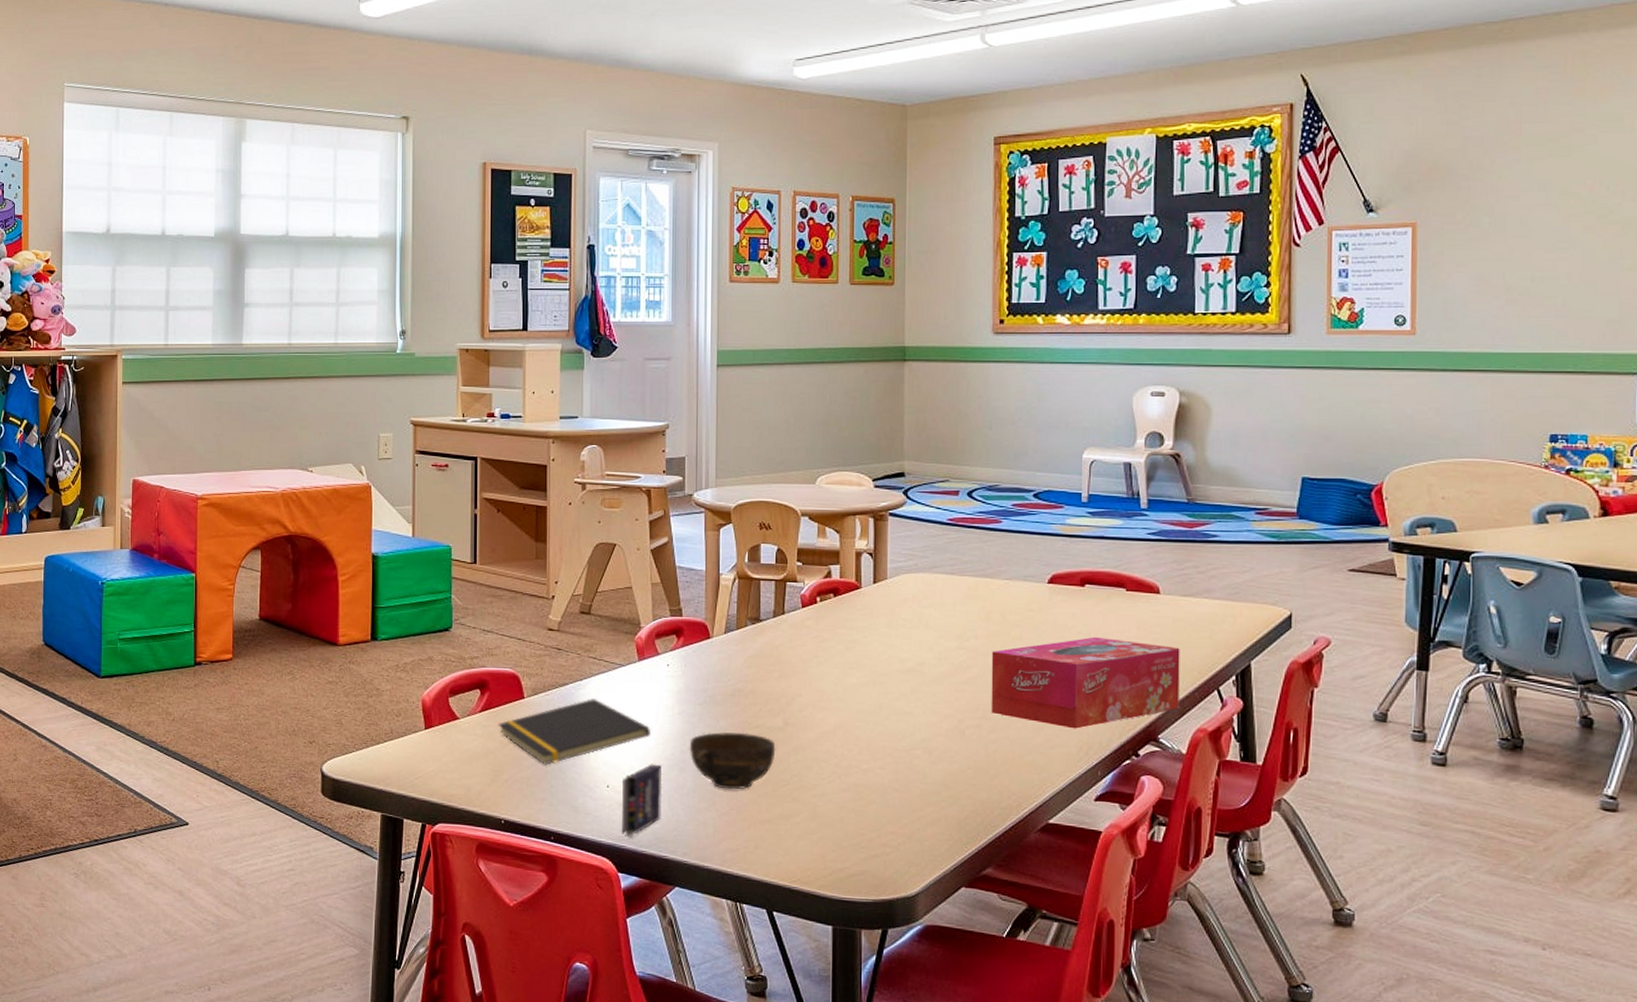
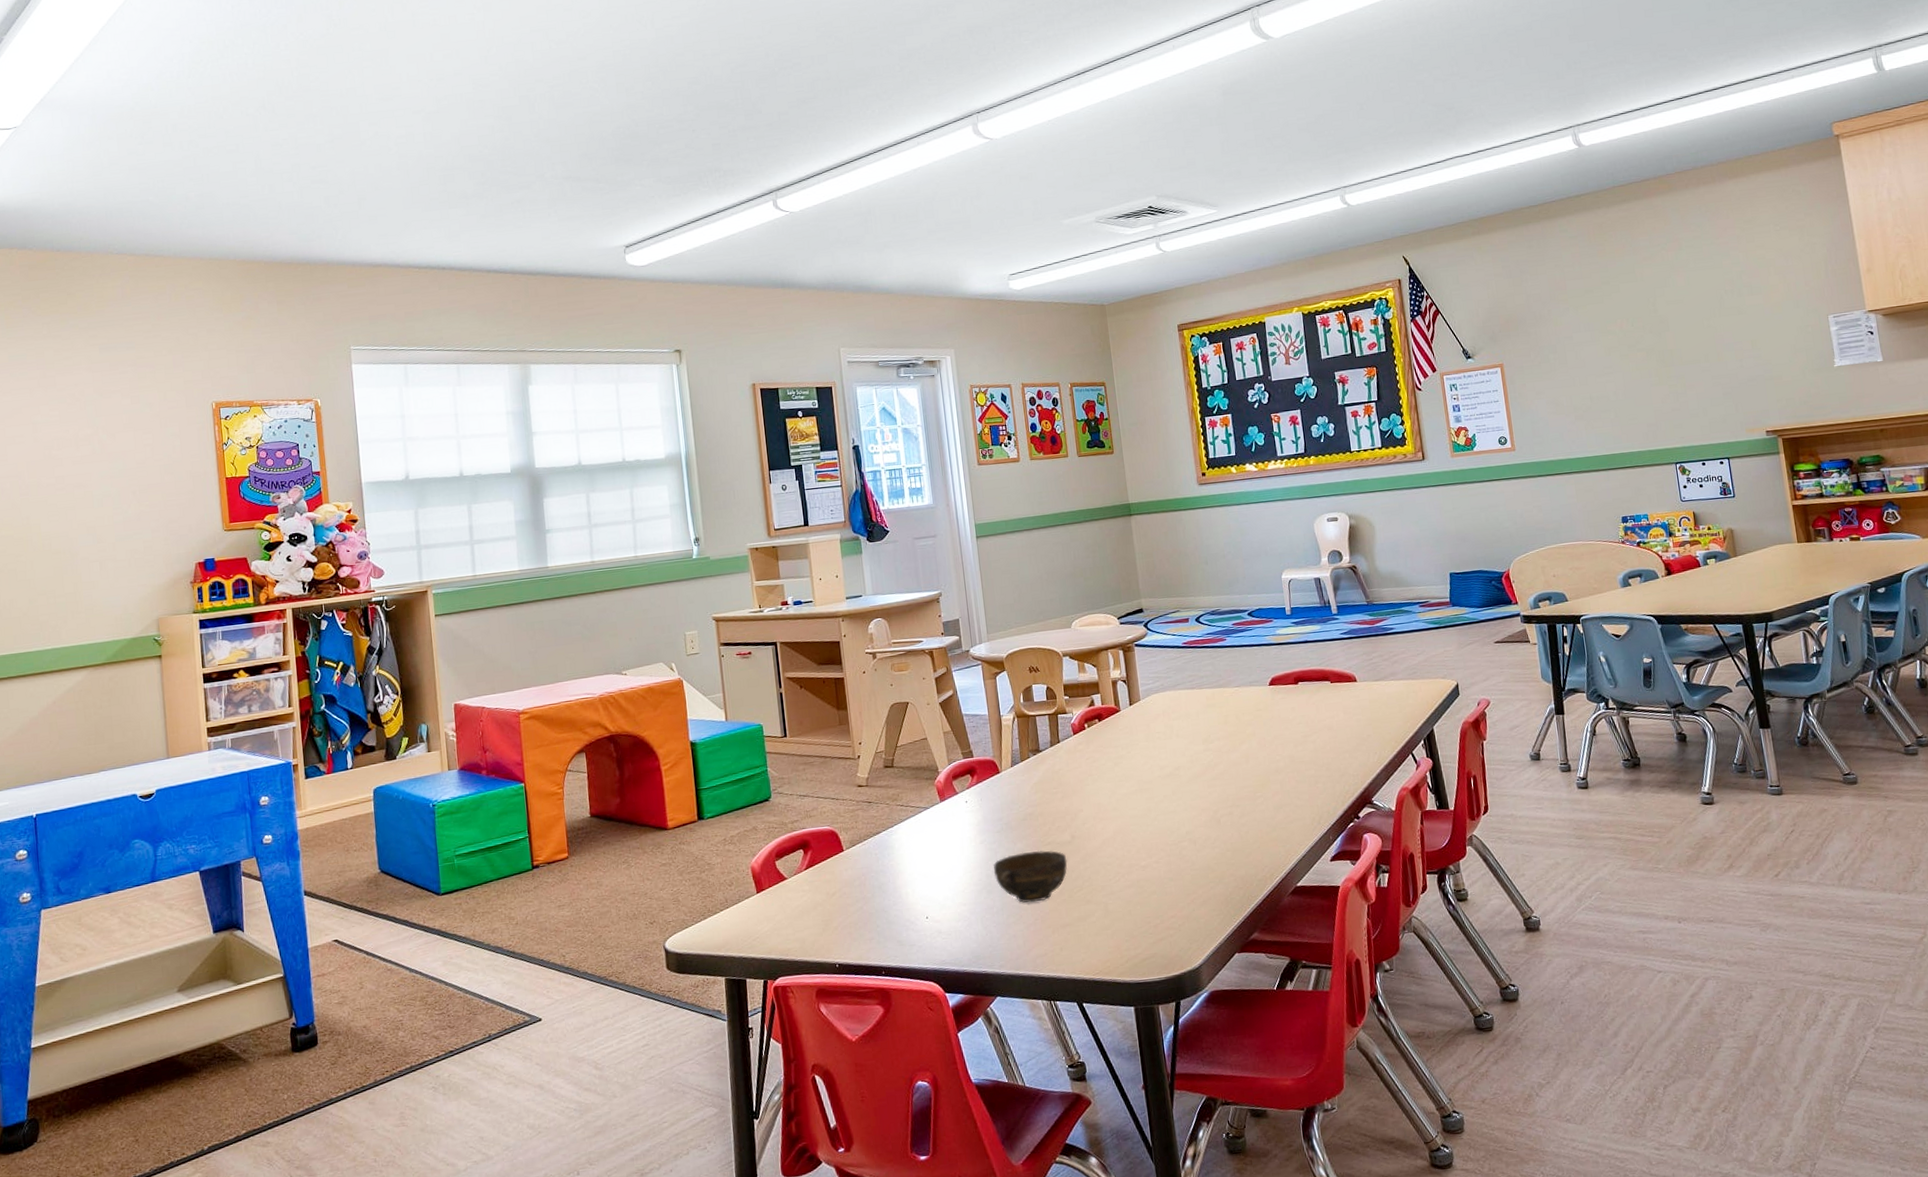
notepad: present [498,698,651,765] -> none [822,841,959,908]
crayon box: present [621,764,663,837] -> none [938,890,977,960]
tissue box: present [991,636,1180,729] -> none [1232,723,1385,804]

